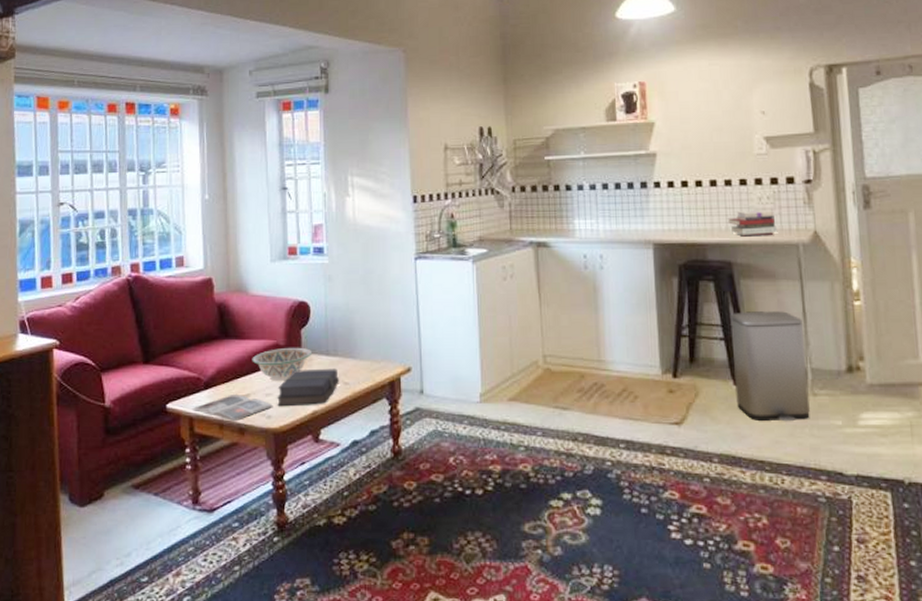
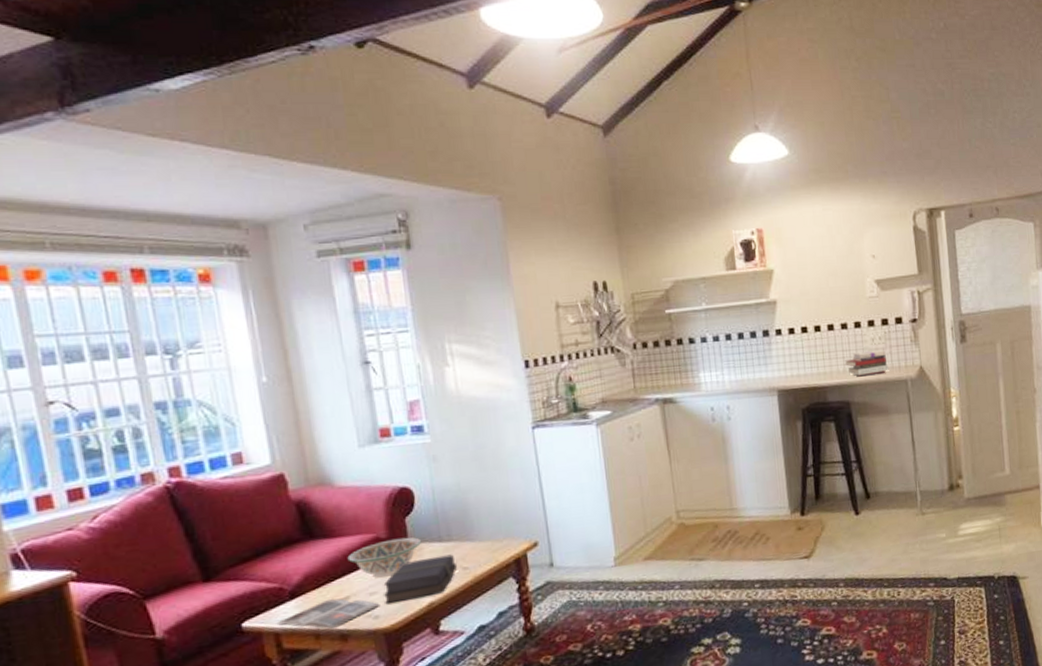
pedal bin: present [730,311,810,422] -> none [850,442,920,544]

